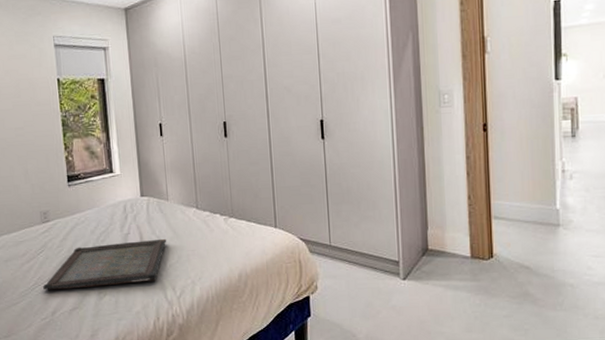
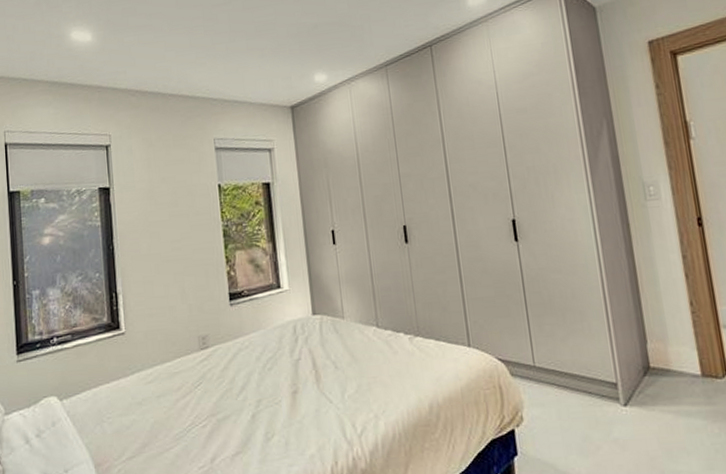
serving tray: present [43,238,167,290] -> none [201,364,344,432]

